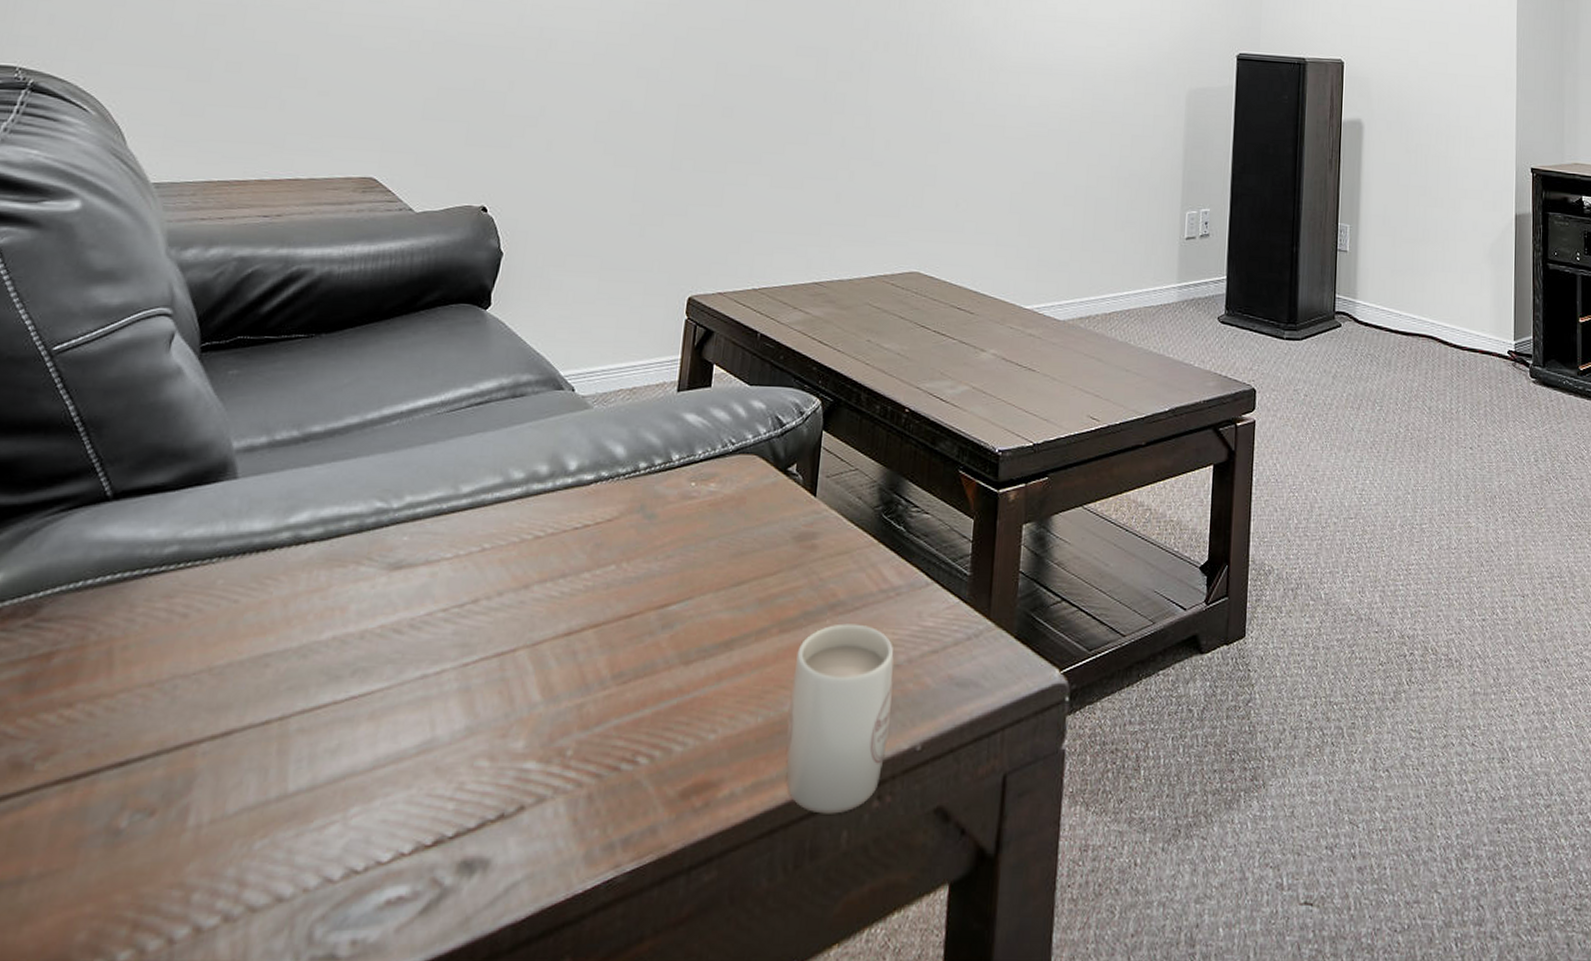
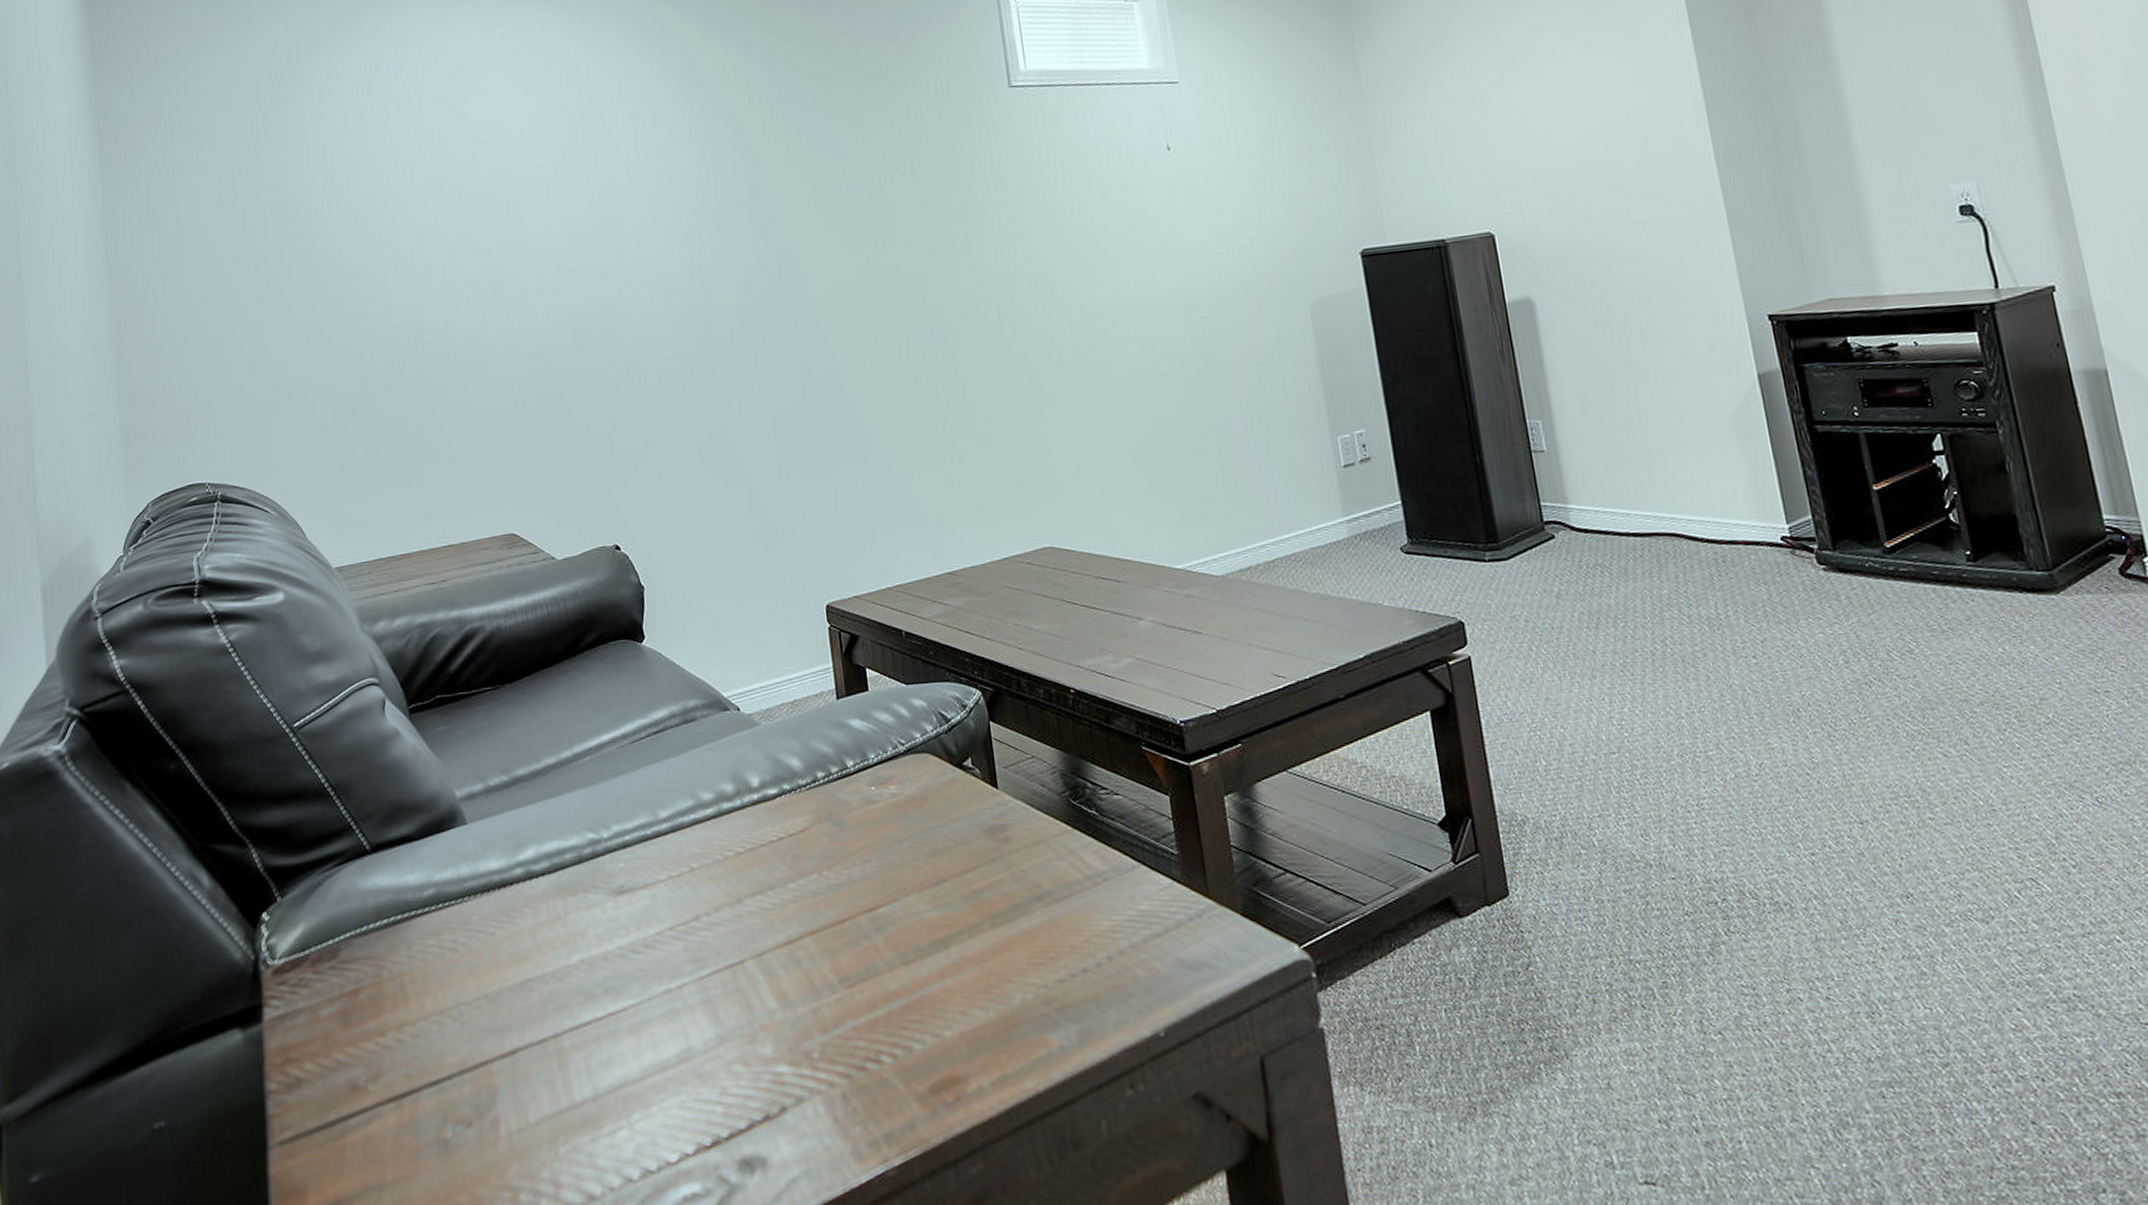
mug: present [786,623,894,814] -> none [1014,912,1129,1104]

